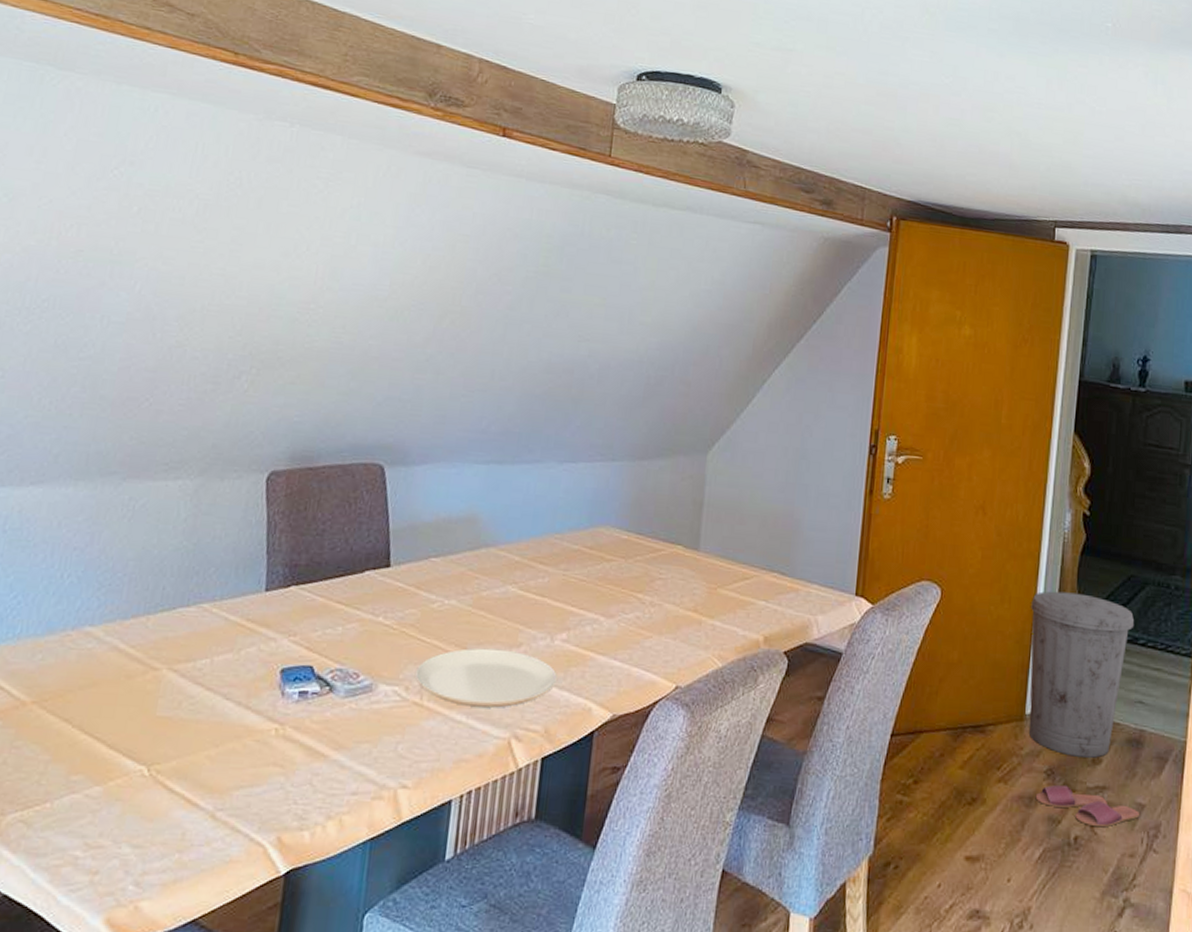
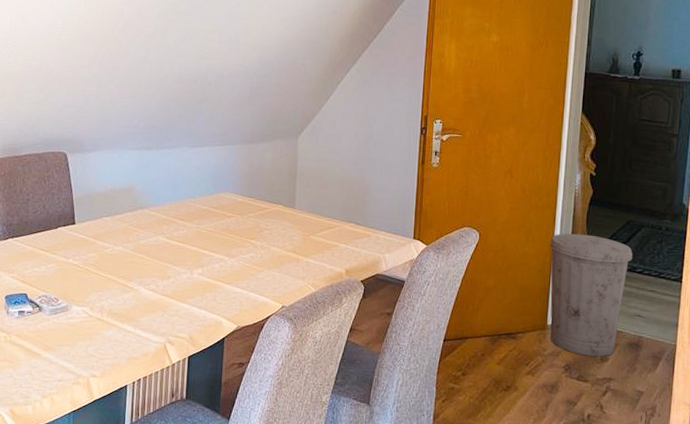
plate: present [415,648,557,708] -> none [97,280,196,322]
slippers: present [1035,784,1140,828] -> none [556,376,640,408]

